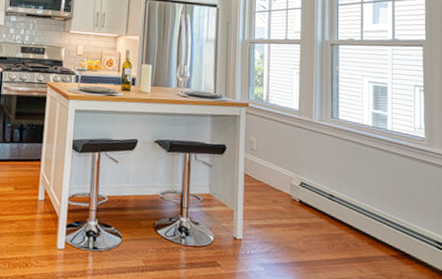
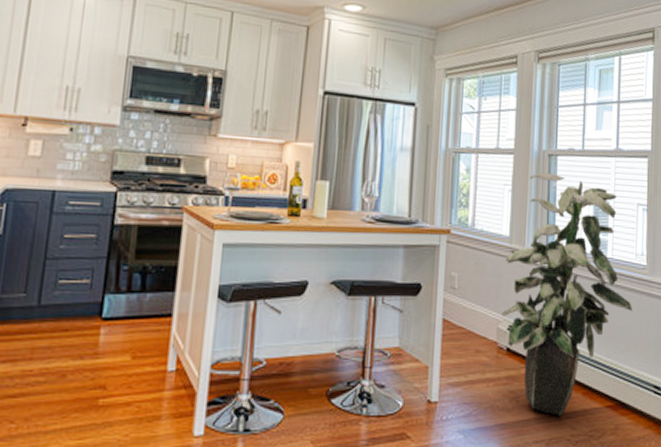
indoor plant: none [293,59,413,260] -> present [501,173,632,416]

